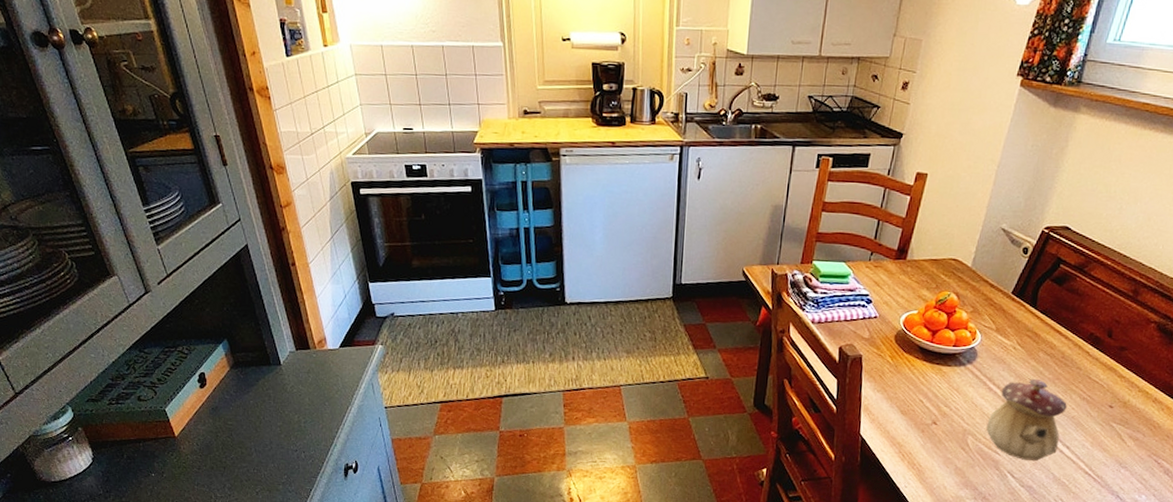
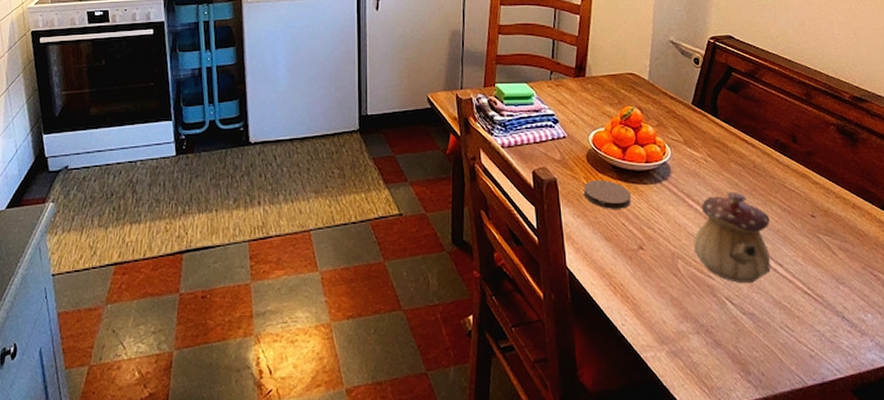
coaster: none [886,359,934,387] -> present [583,179,632,209]

